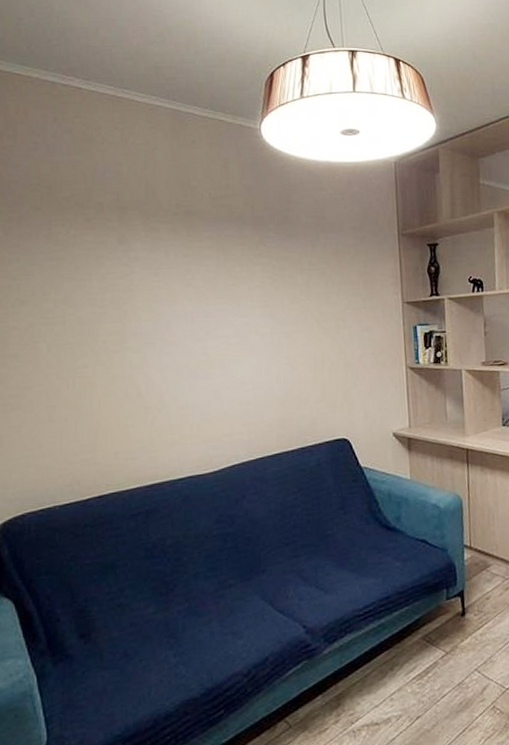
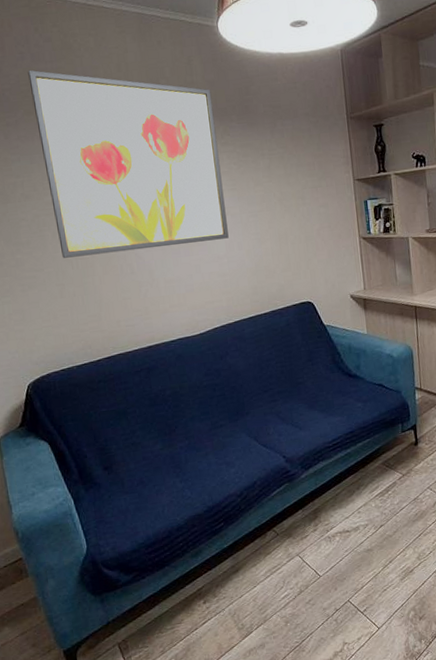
wall art: none [40,161,256,376] -> present [28,70,229,258]

